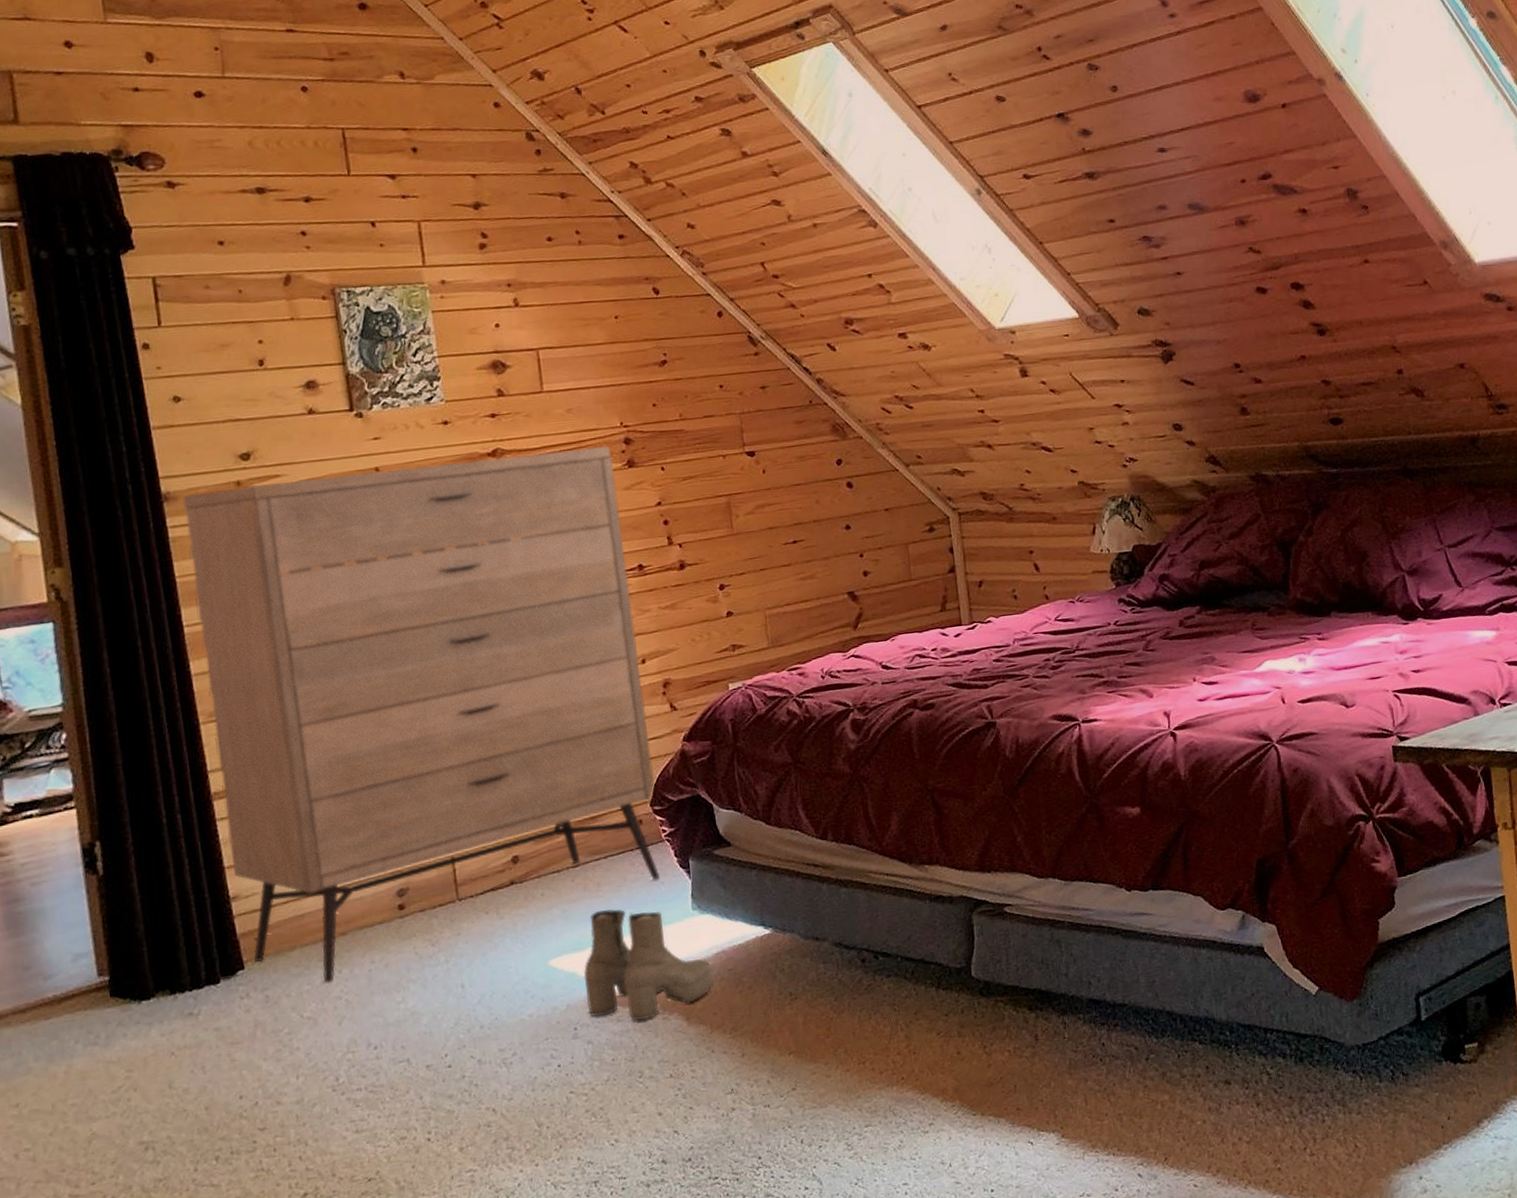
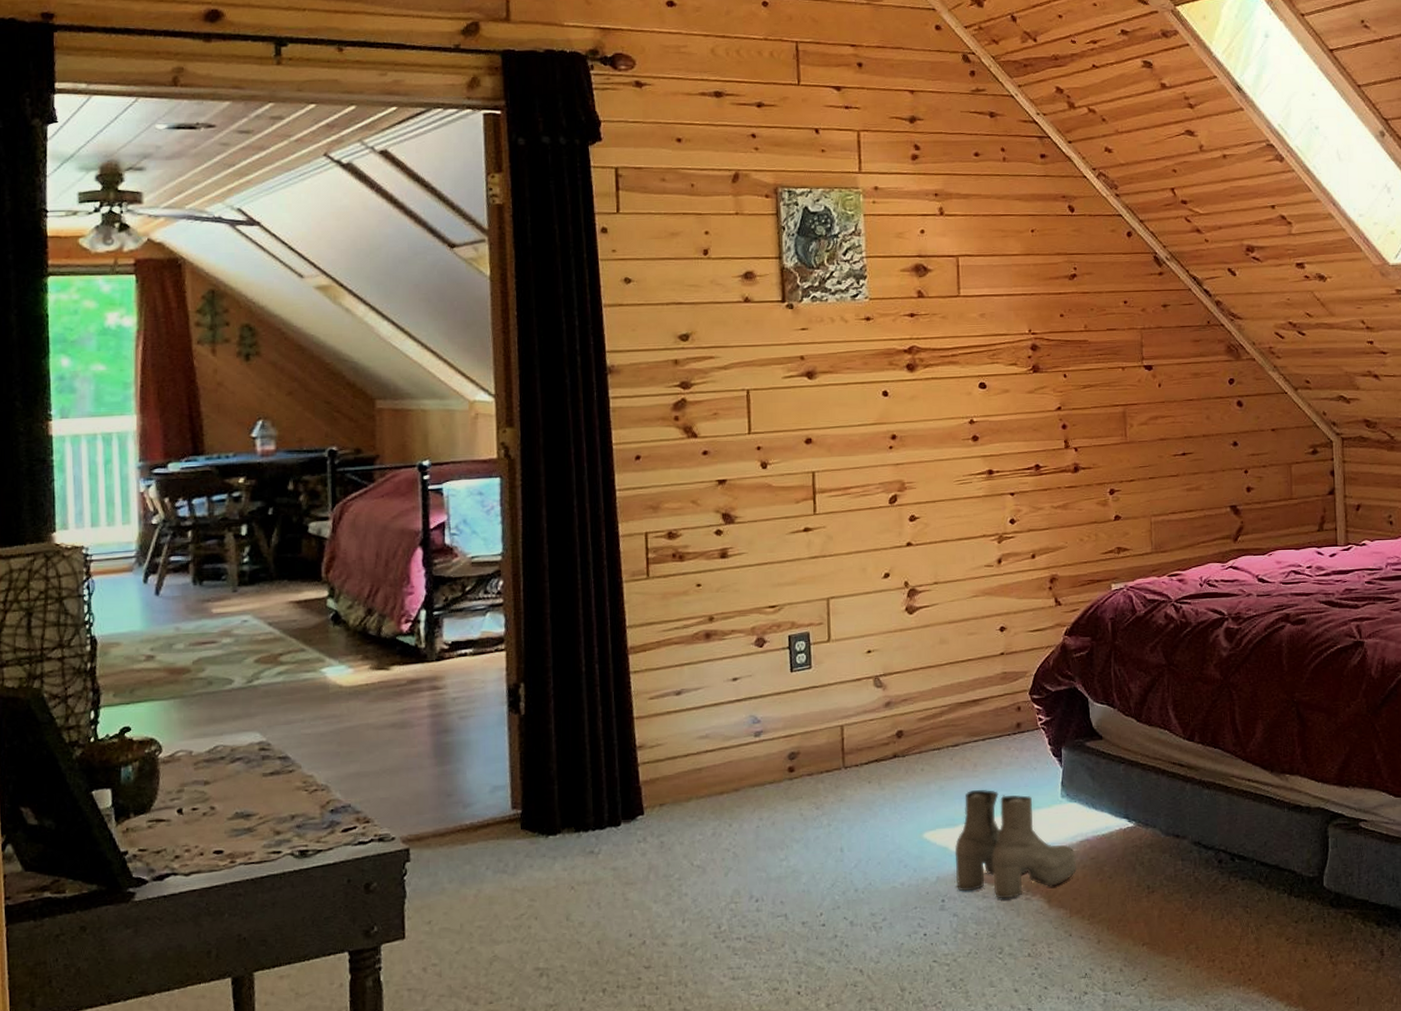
dresser: present [182,446,660,984] -> none [624,351,1036,836]

